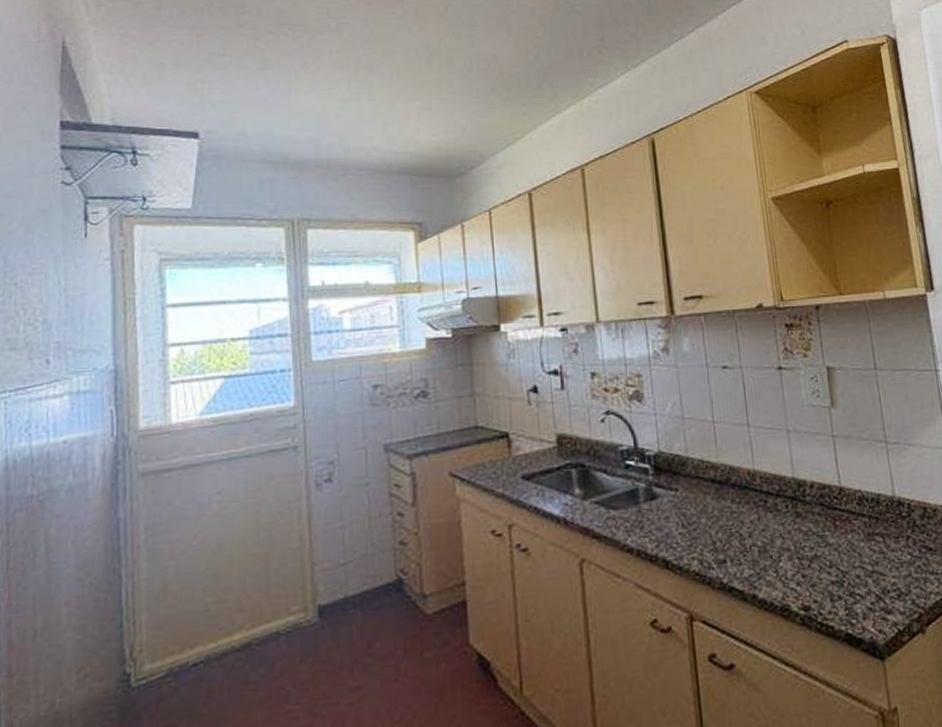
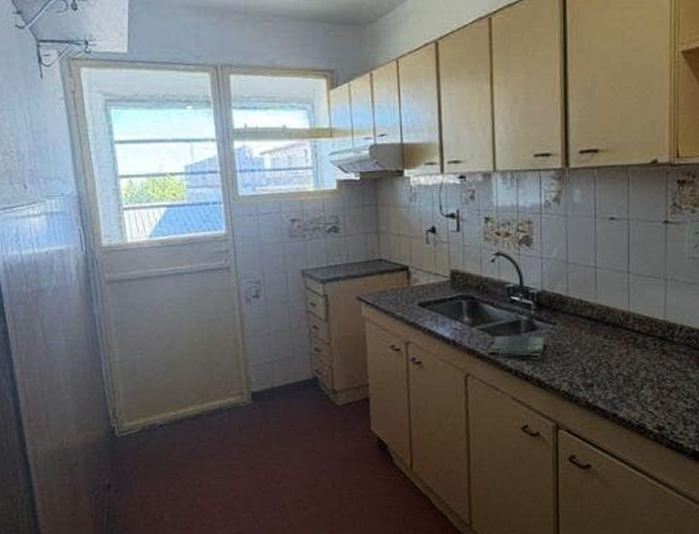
dish towel: none [604,506,669,536] -> present [488,335,546,359]

